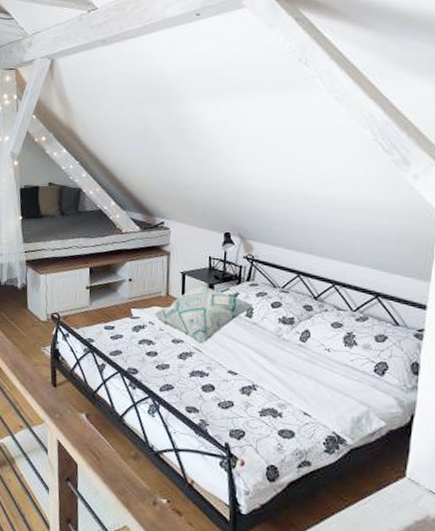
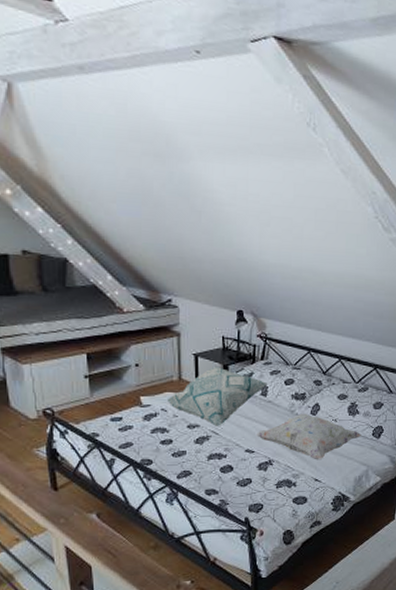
decorative pillow: none [240,338,360,392] -> present [256,413,362,460]

